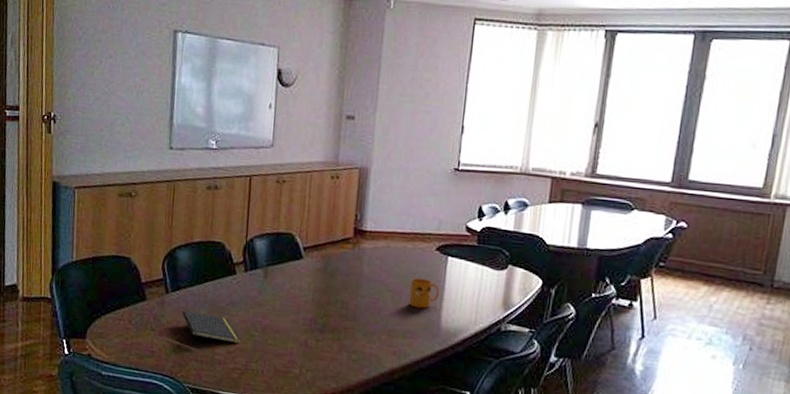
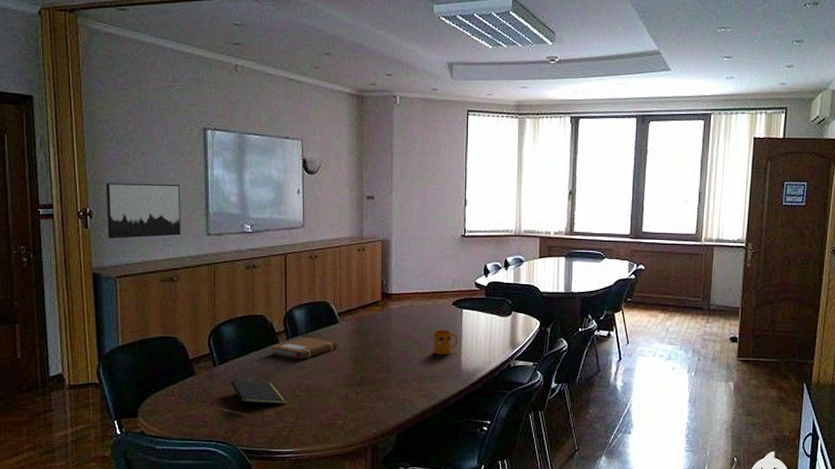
wall art: none [69,85,146,148] -> present [106,182,181,239]
notebook: none [227,270,300,297] -> present [271,336,338,360]

